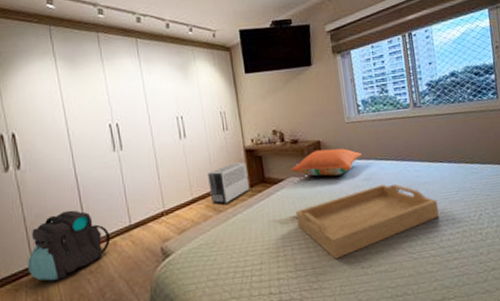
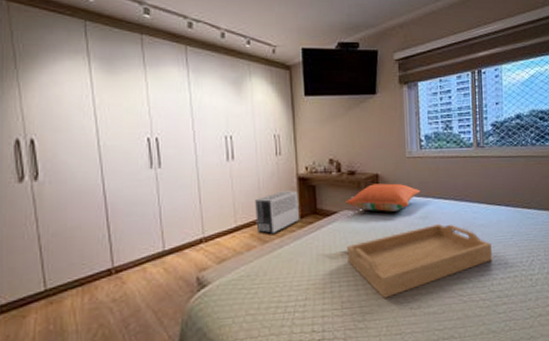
backpack: present [28,210,111,281] -> none [40,230,140,308]

